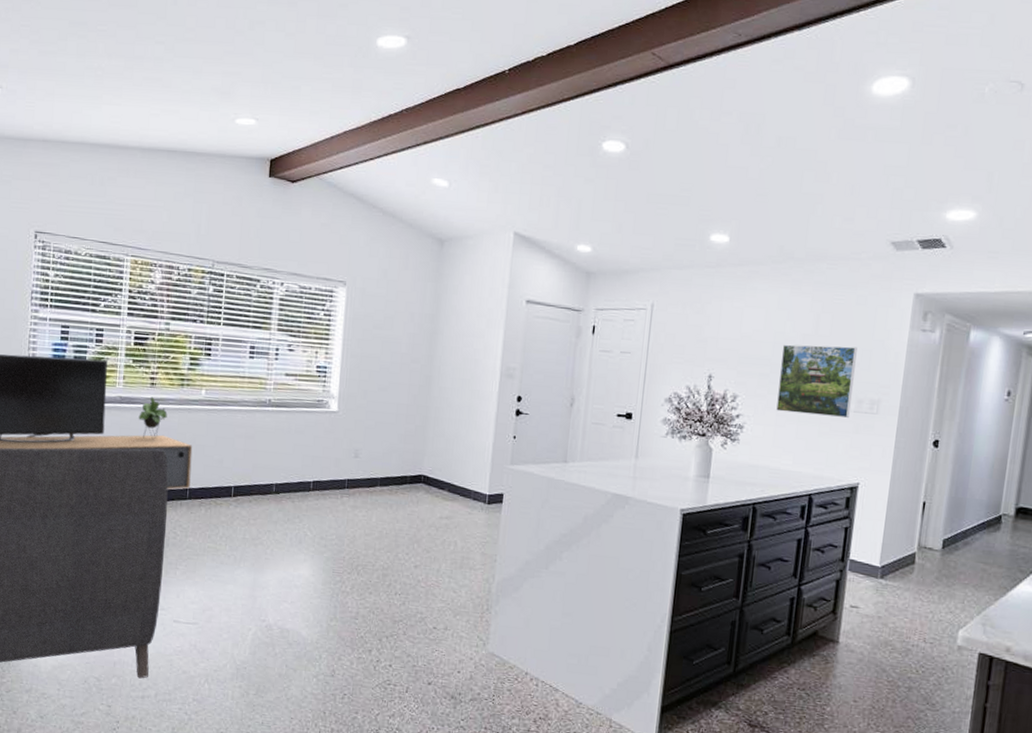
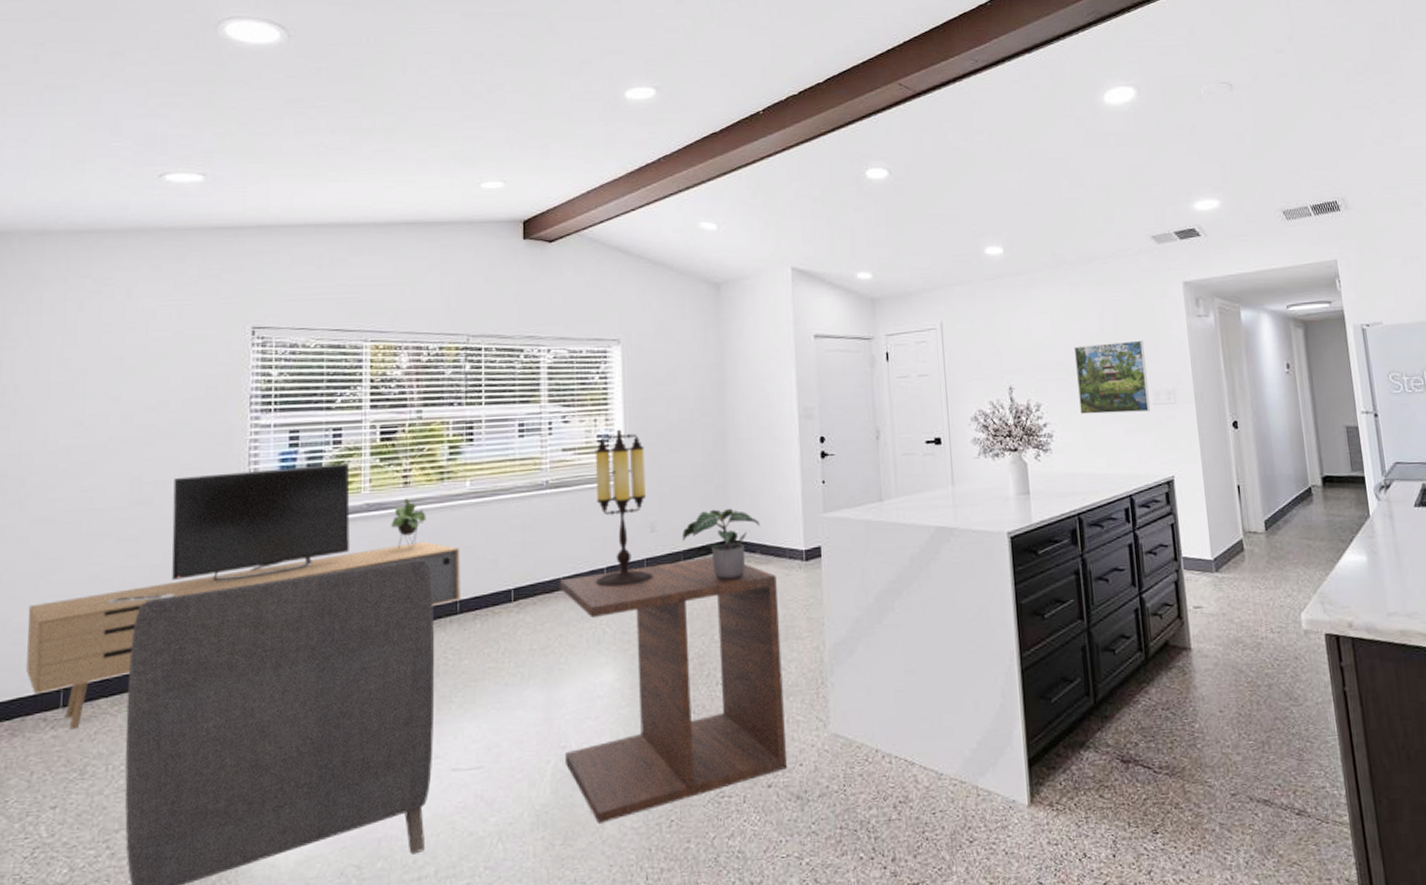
side table: none [263,485,460,685] -> present [560,557,788,823]
table lamp: none [303,363,357,500] -> present [595,429,654,587]
potted plant: none [381,446,451,511] -> present [682,508,760,581]

